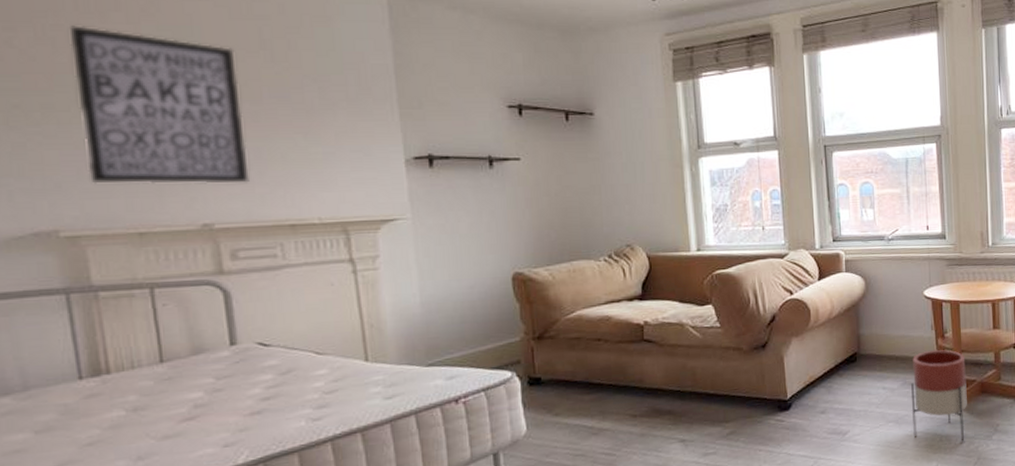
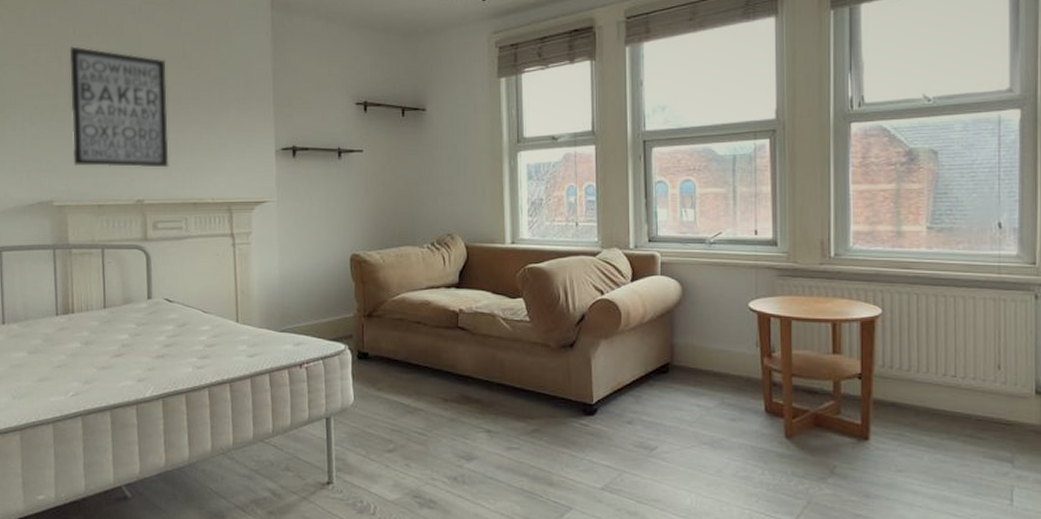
planter: present [911,350,967,443] -> none [729,369,797,481]

